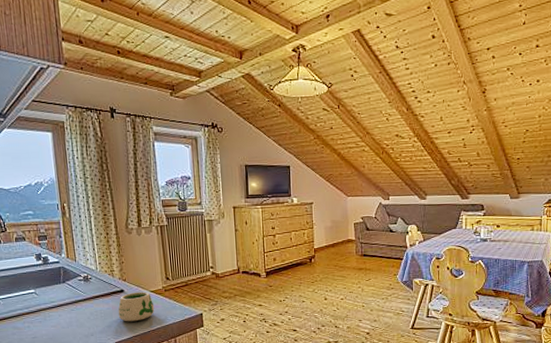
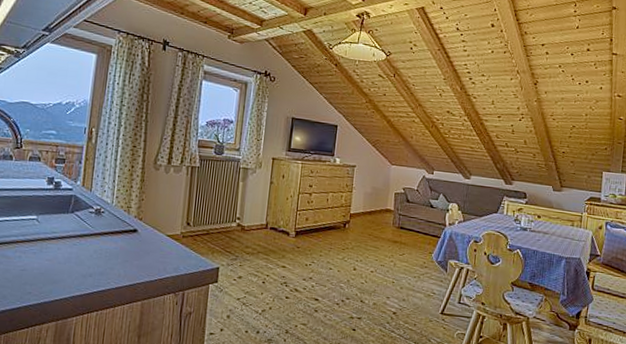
mug: present [118,292,155,322] -> none [125,233,168,267]

